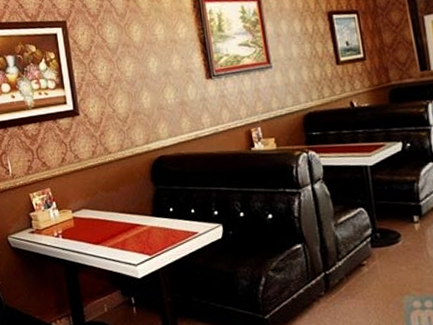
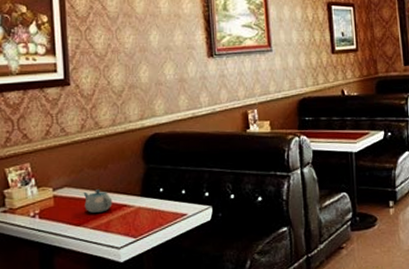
teapot: none [99,210,127,232] -> present [83,189,113,213]

